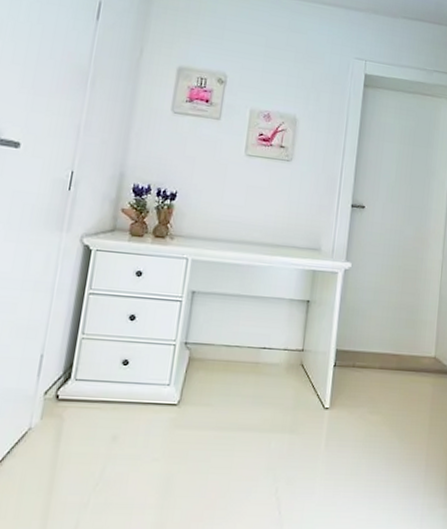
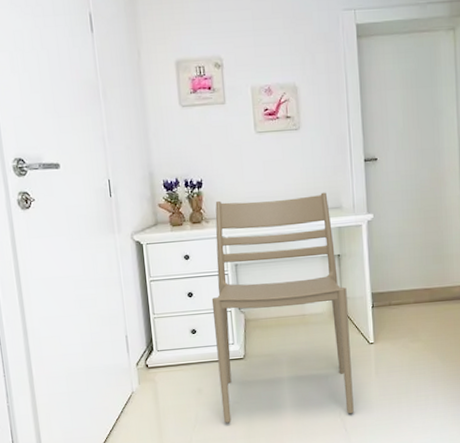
chair: none [134,217,310,493] -> present [211,192,354,424]

